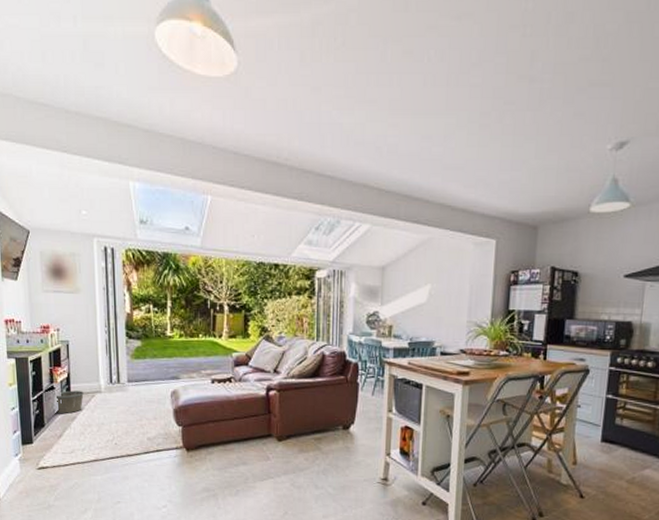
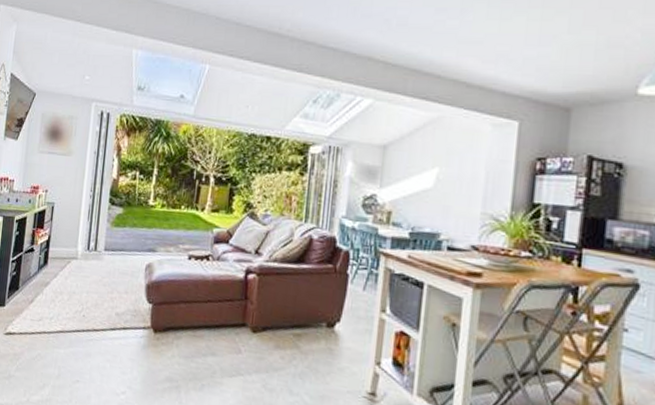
basket: present [54,390,84,414] -> none [32,254,61,278]

